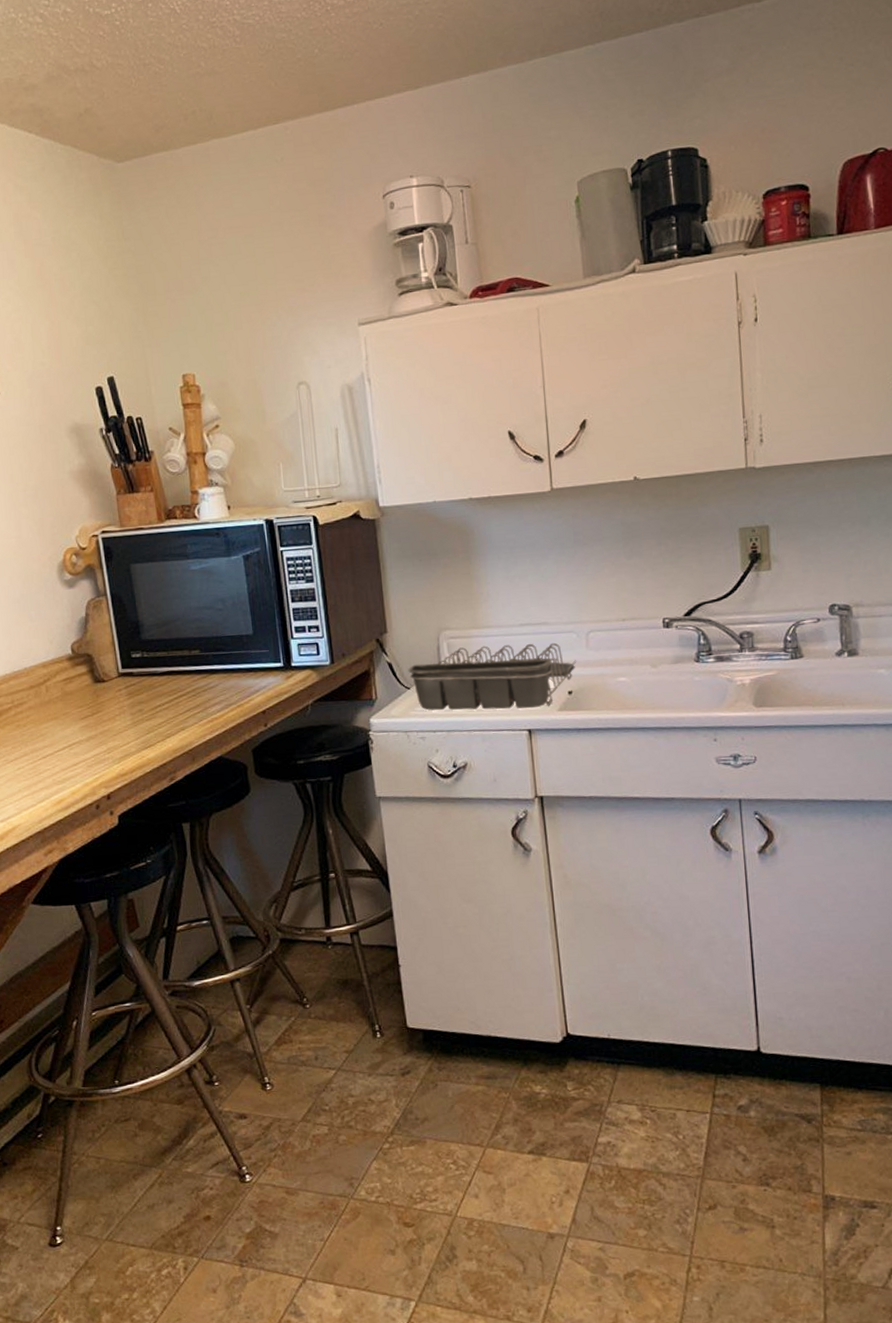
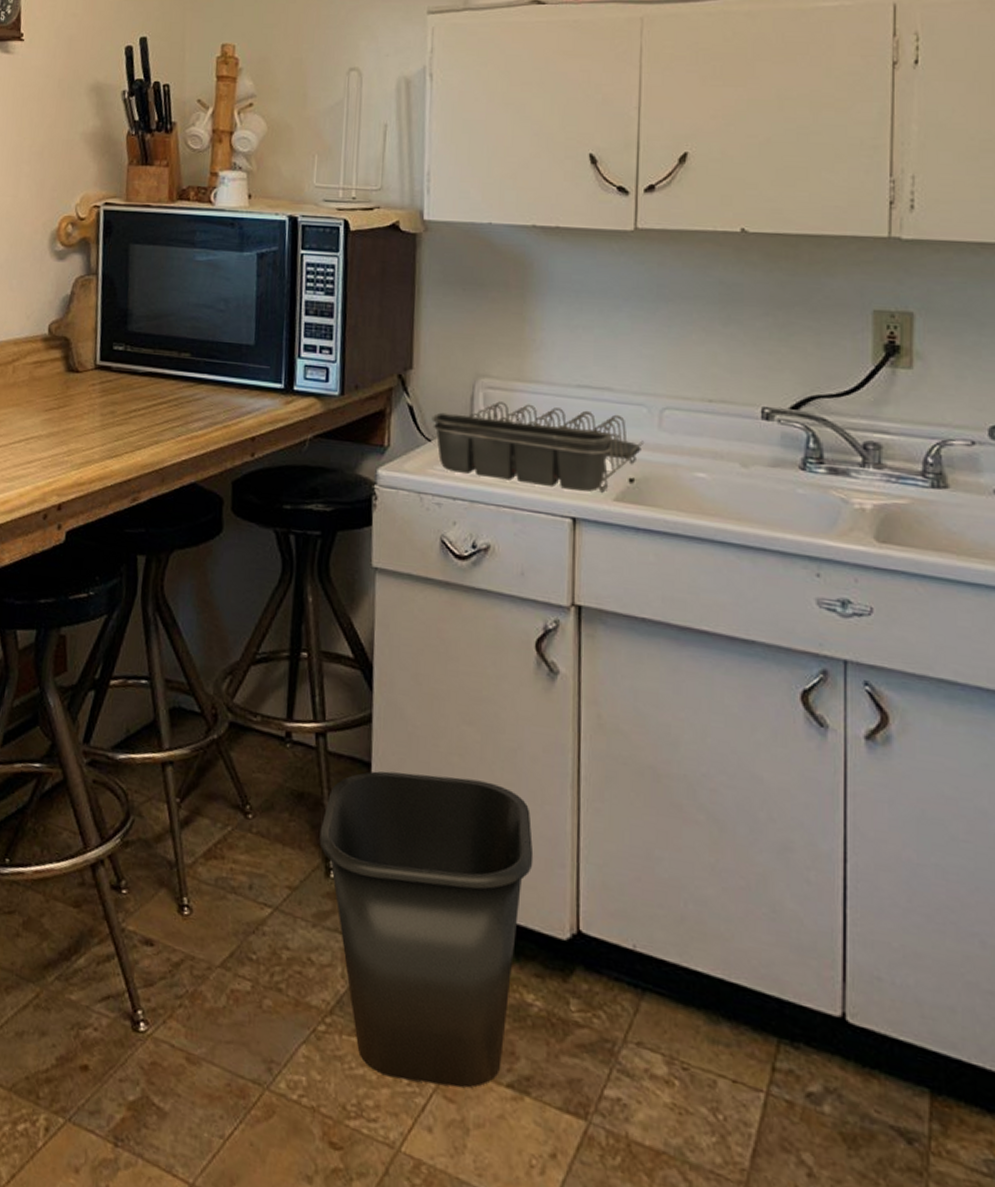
waste bin: none [364,941,529,1168] -> present [319,771,534,1088]

